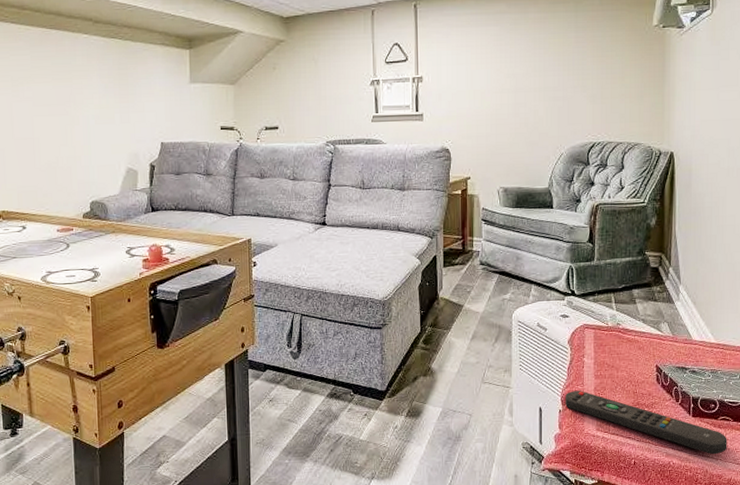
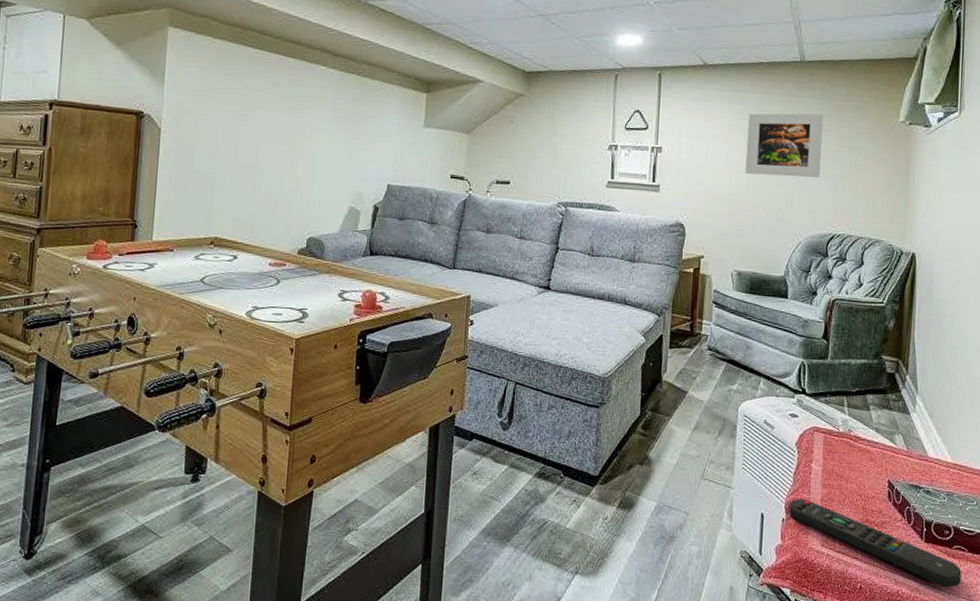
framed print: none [505,26,578,93] -> present [745,113,824,178]

